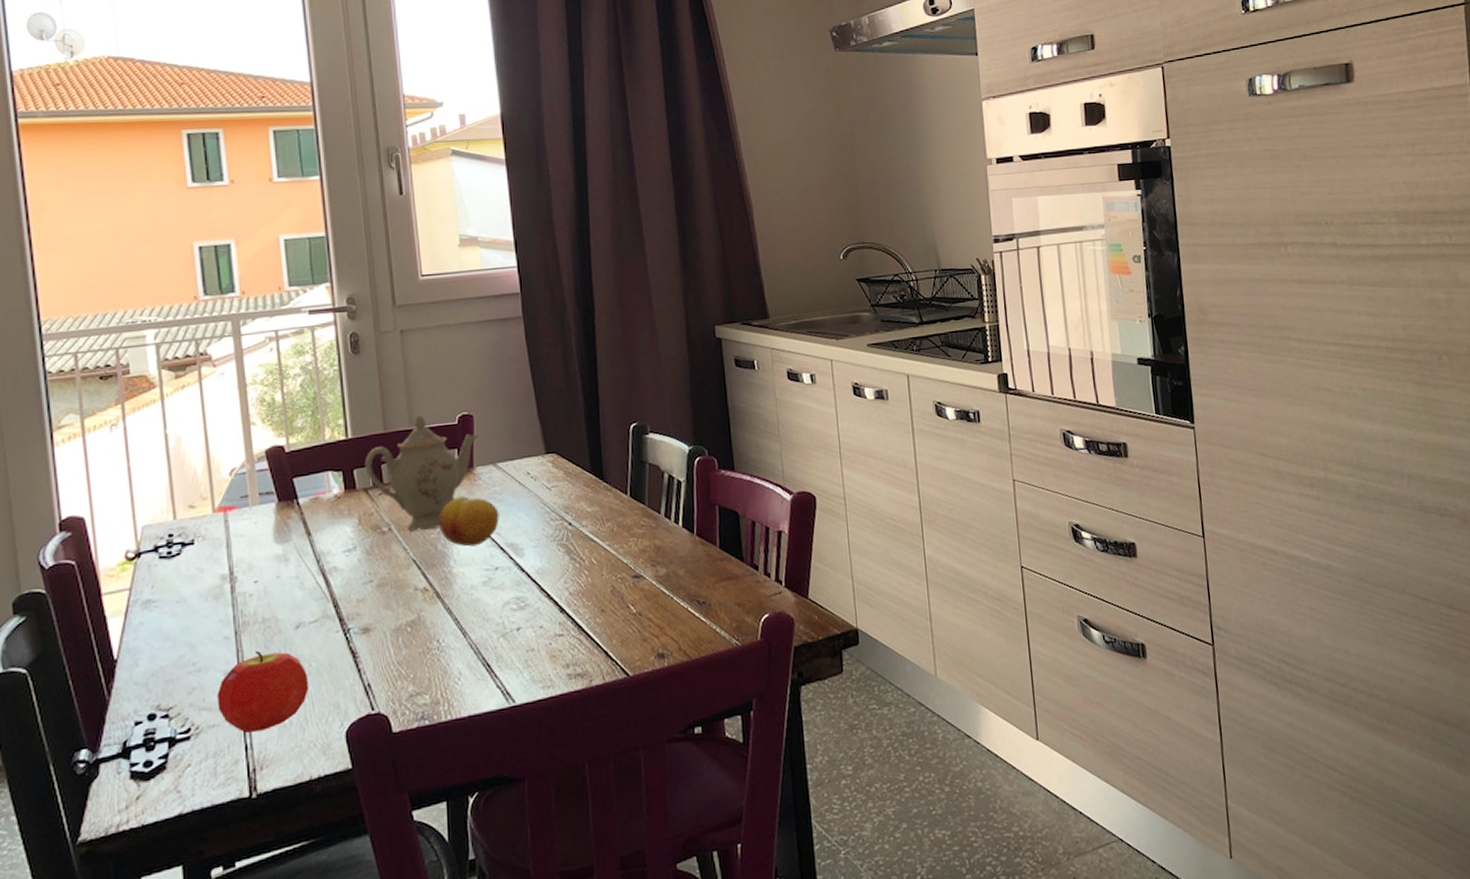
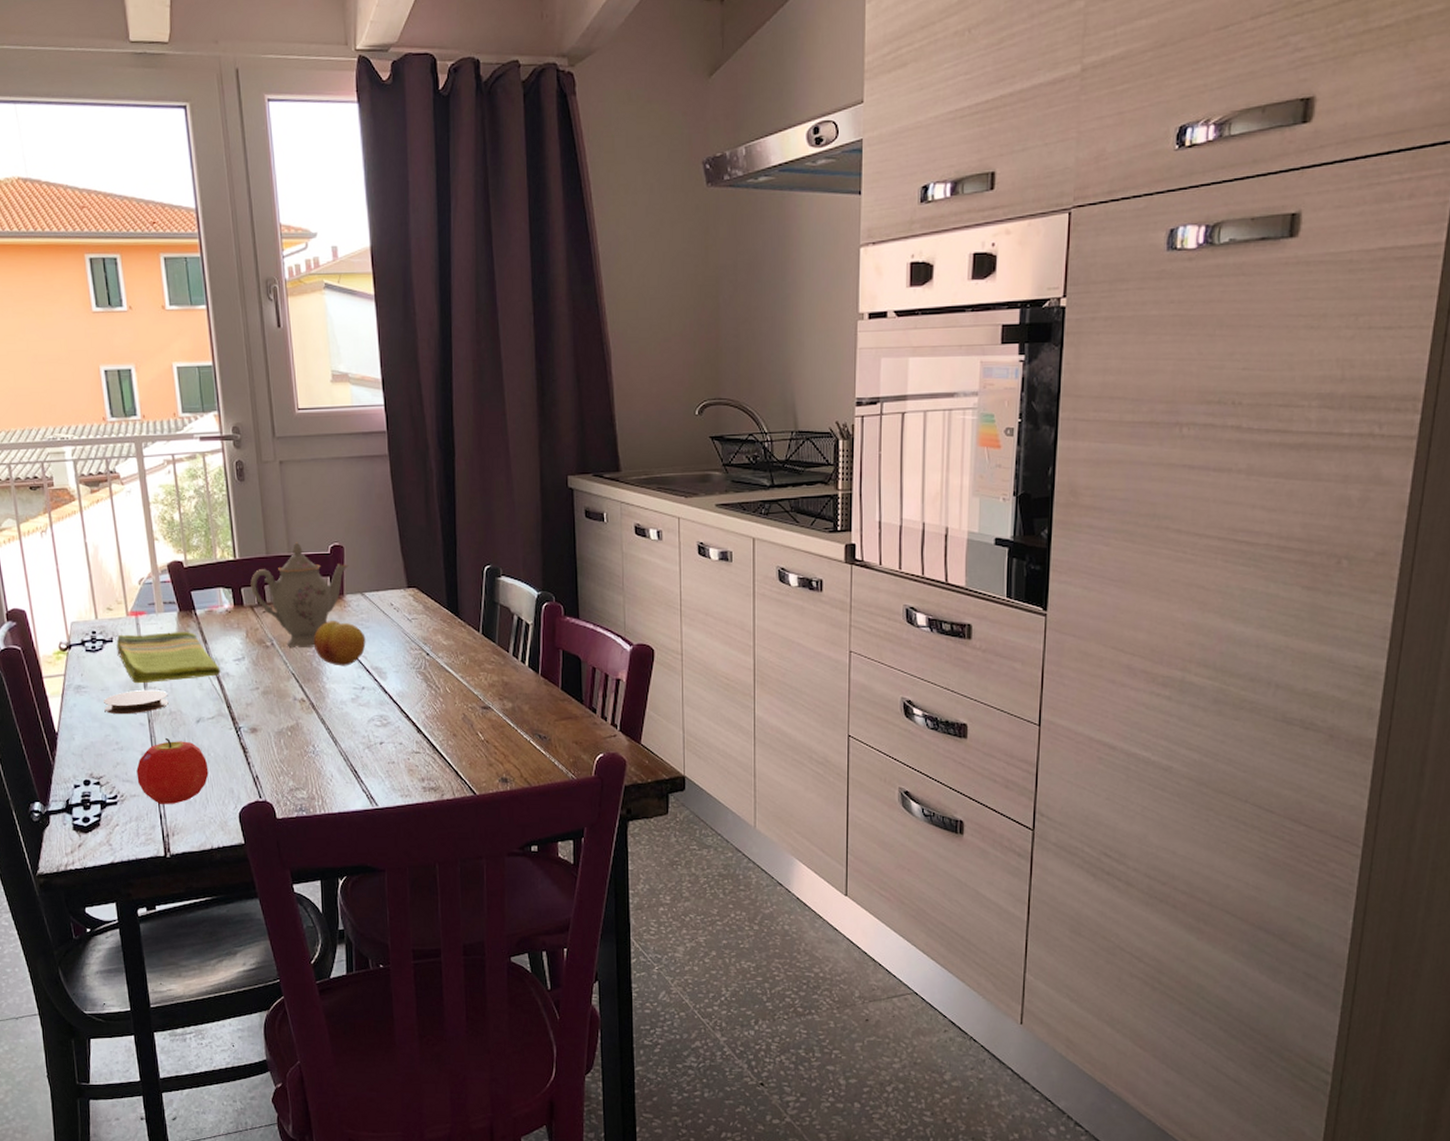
coaster: none [179,595,261,630] -> present [104,690,169,715]
dish towel: none [198,524,327,591] -> present [116,632,221,684]

